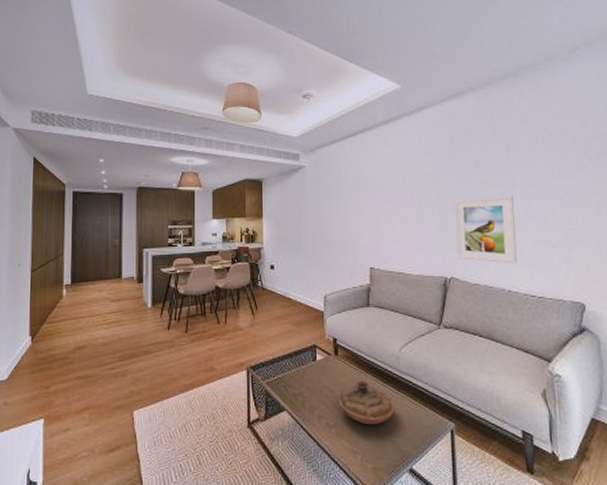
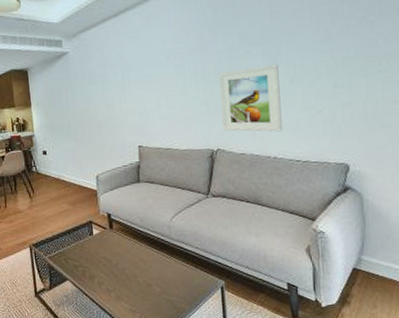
decorative bowl: present [337,379,395,425] -> none [114,248,168,288]

